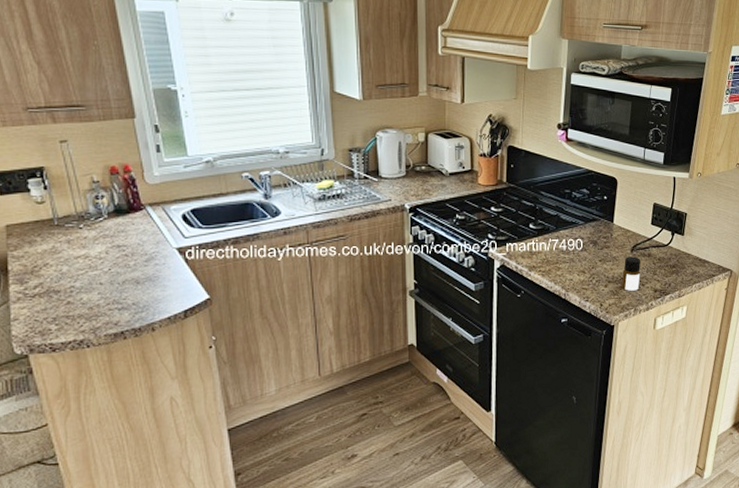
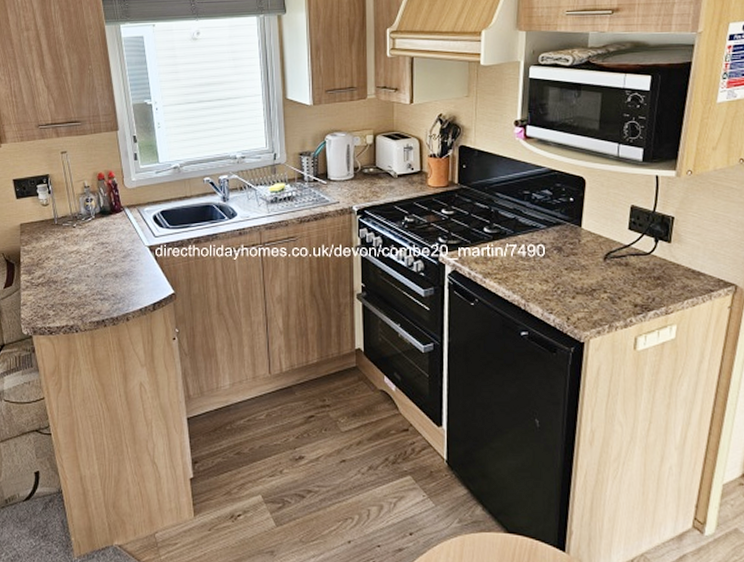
bottle: present [621,256,641,291] -> none [592,265,617,304]

